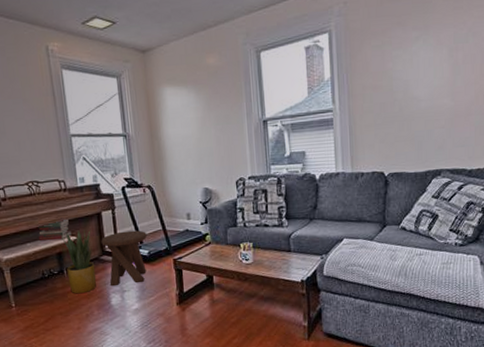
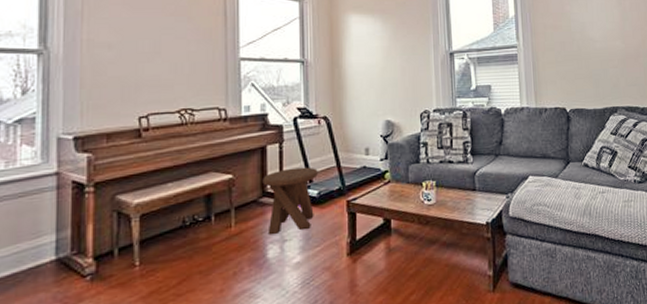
books: present [38,220,71,242] -> none [183,154,227,181]
planter: present [60,229,97,294] -> none [212,165,252,246]

